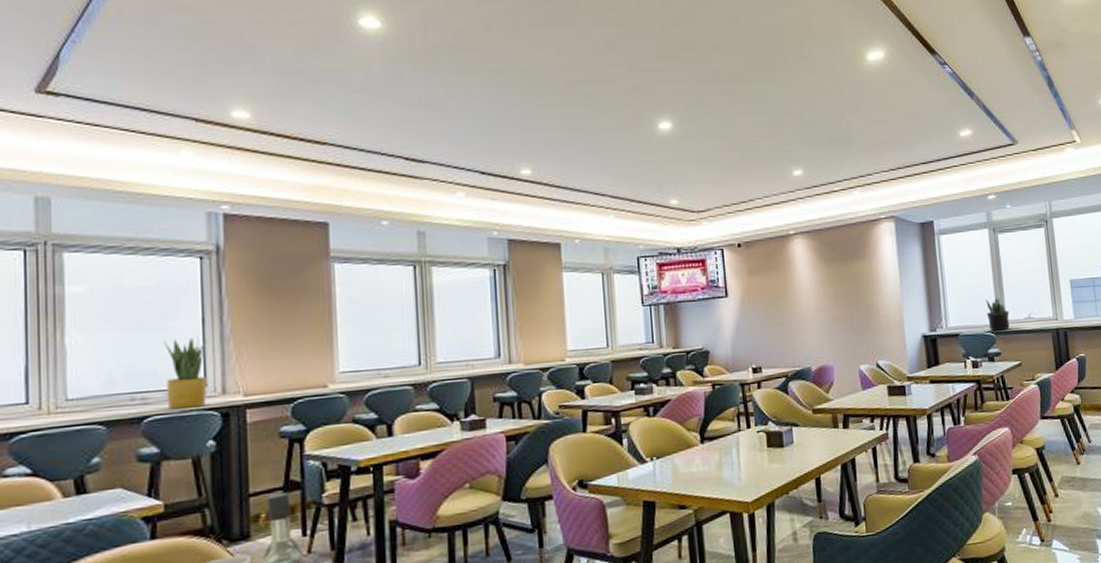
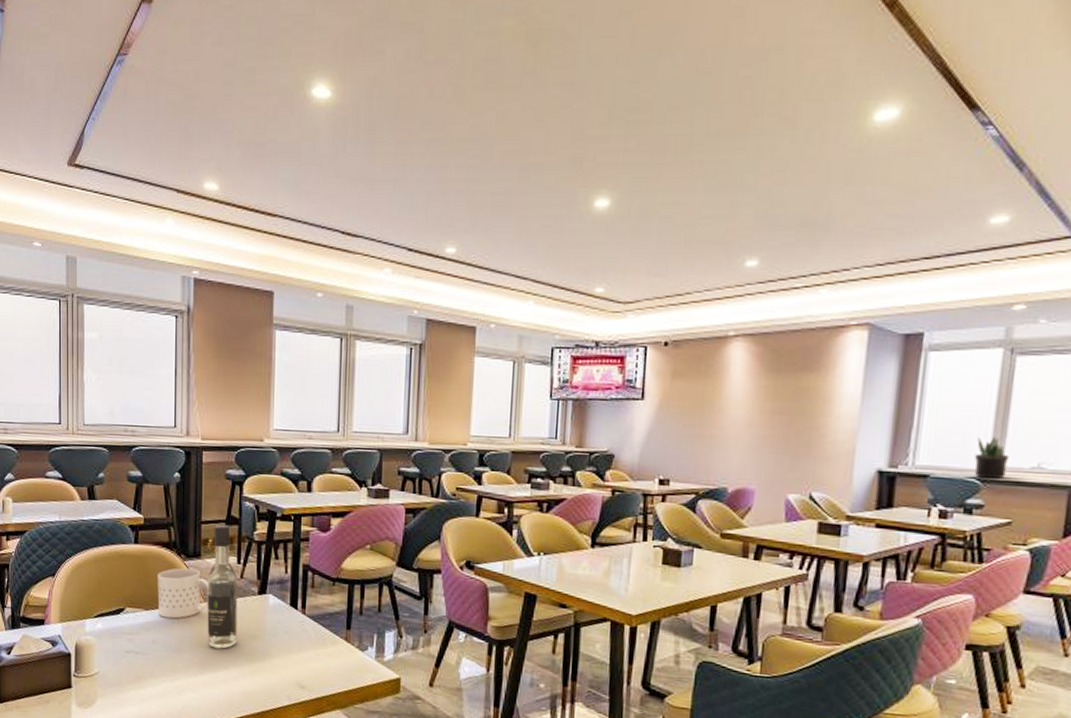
planter: present [163,338,207,410] -> none [147,385,177,444]

